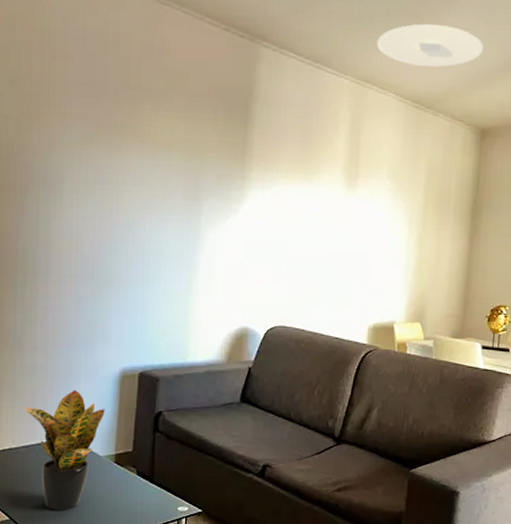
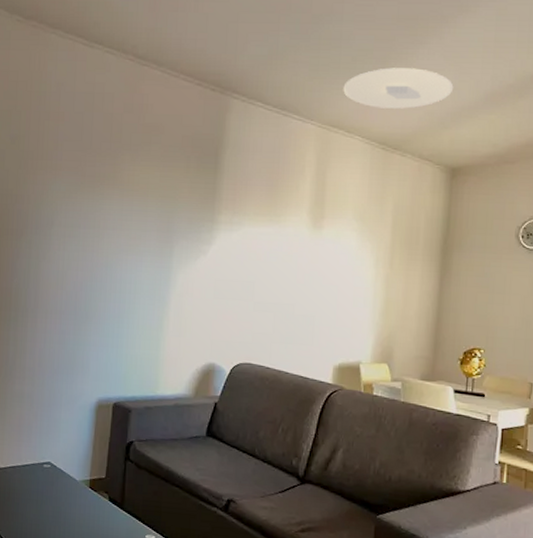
potted plant: present [24,390,105,510] -> none [12,417,82,530]

